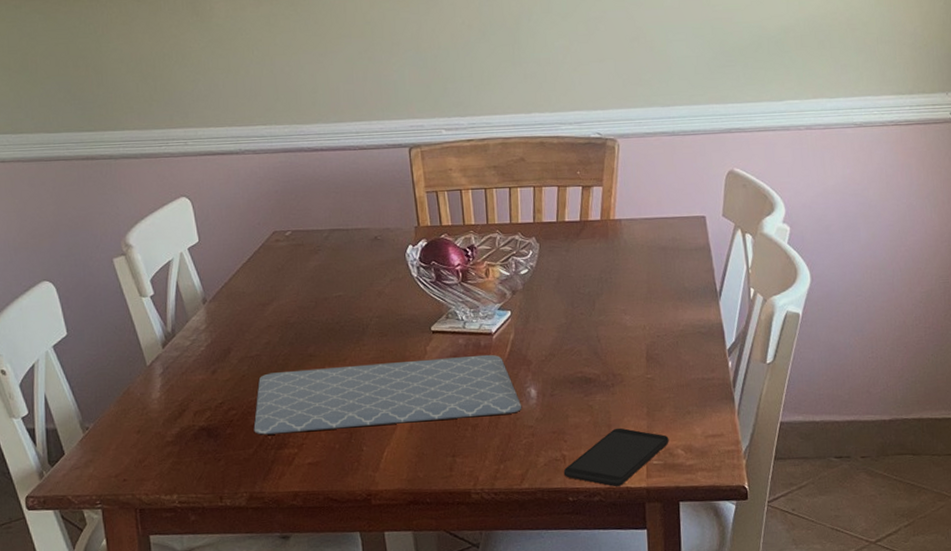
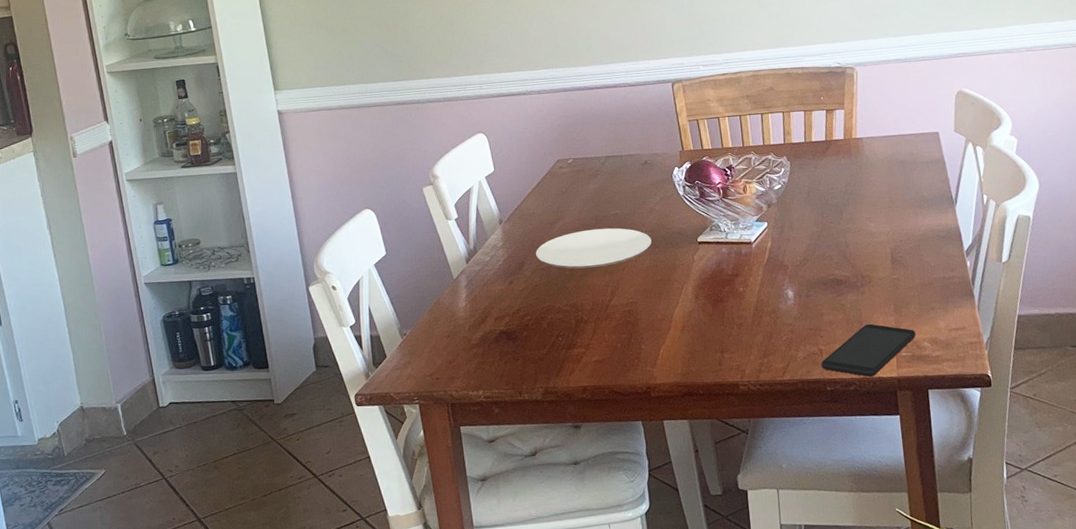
plate: none [244,312,379,358] -> present [536,228,652,269]
placemat: present [253,354,522,435] -> none [546,261,781,337]

